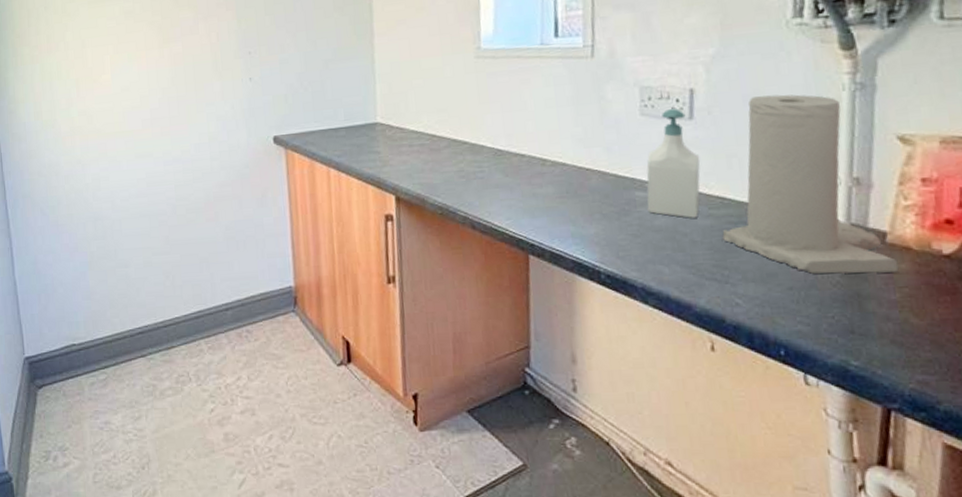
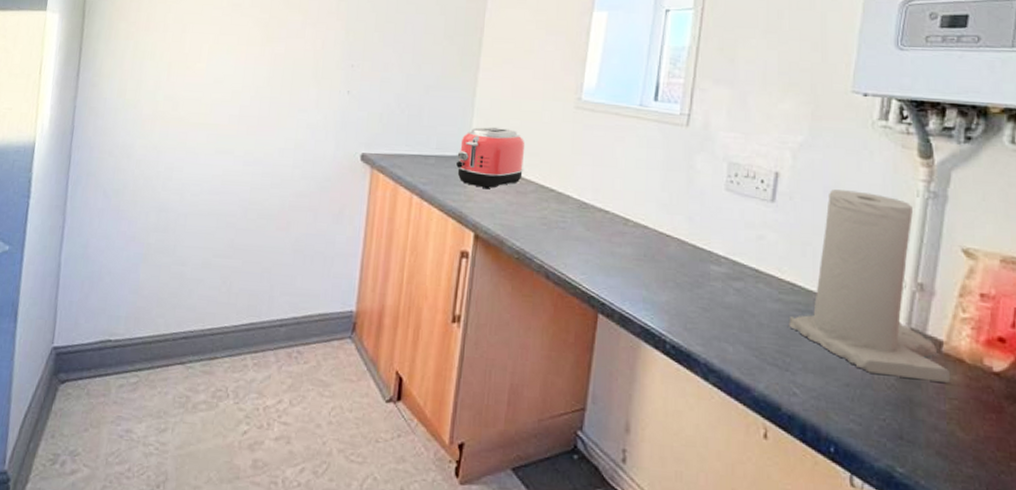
toaster: none [366,89,434,152] -> present [456,126,526,189]
soap bottle: present [646,108,700,218] -> none [720,188,777,300]

